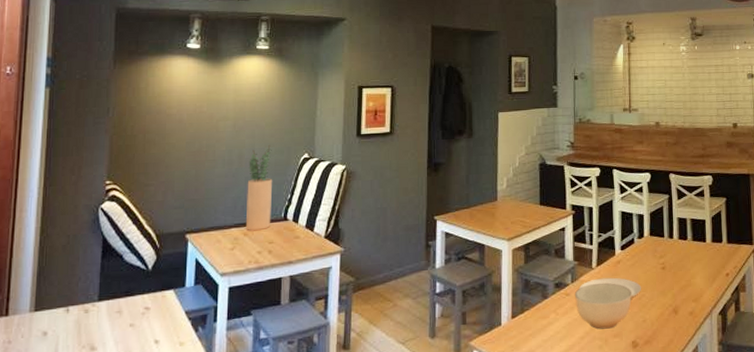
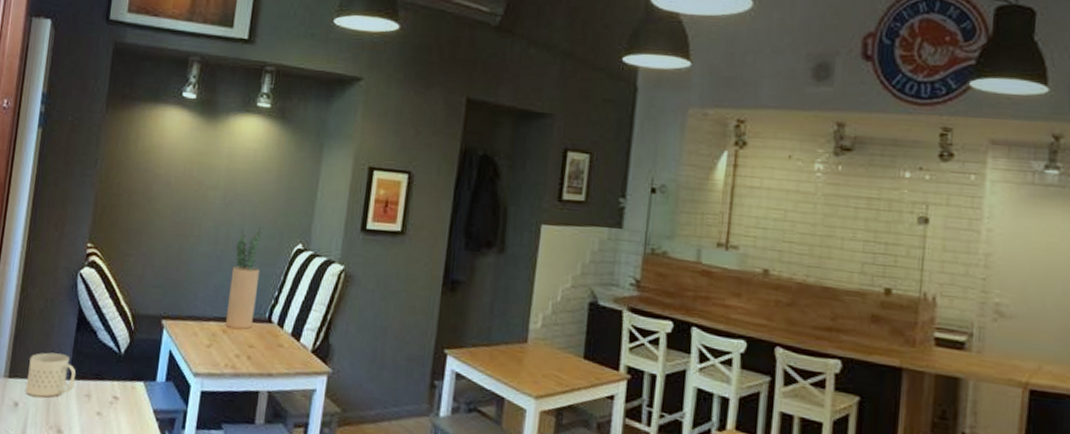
mug: none [53,280,105,323] -> present [25,352,76,397]

